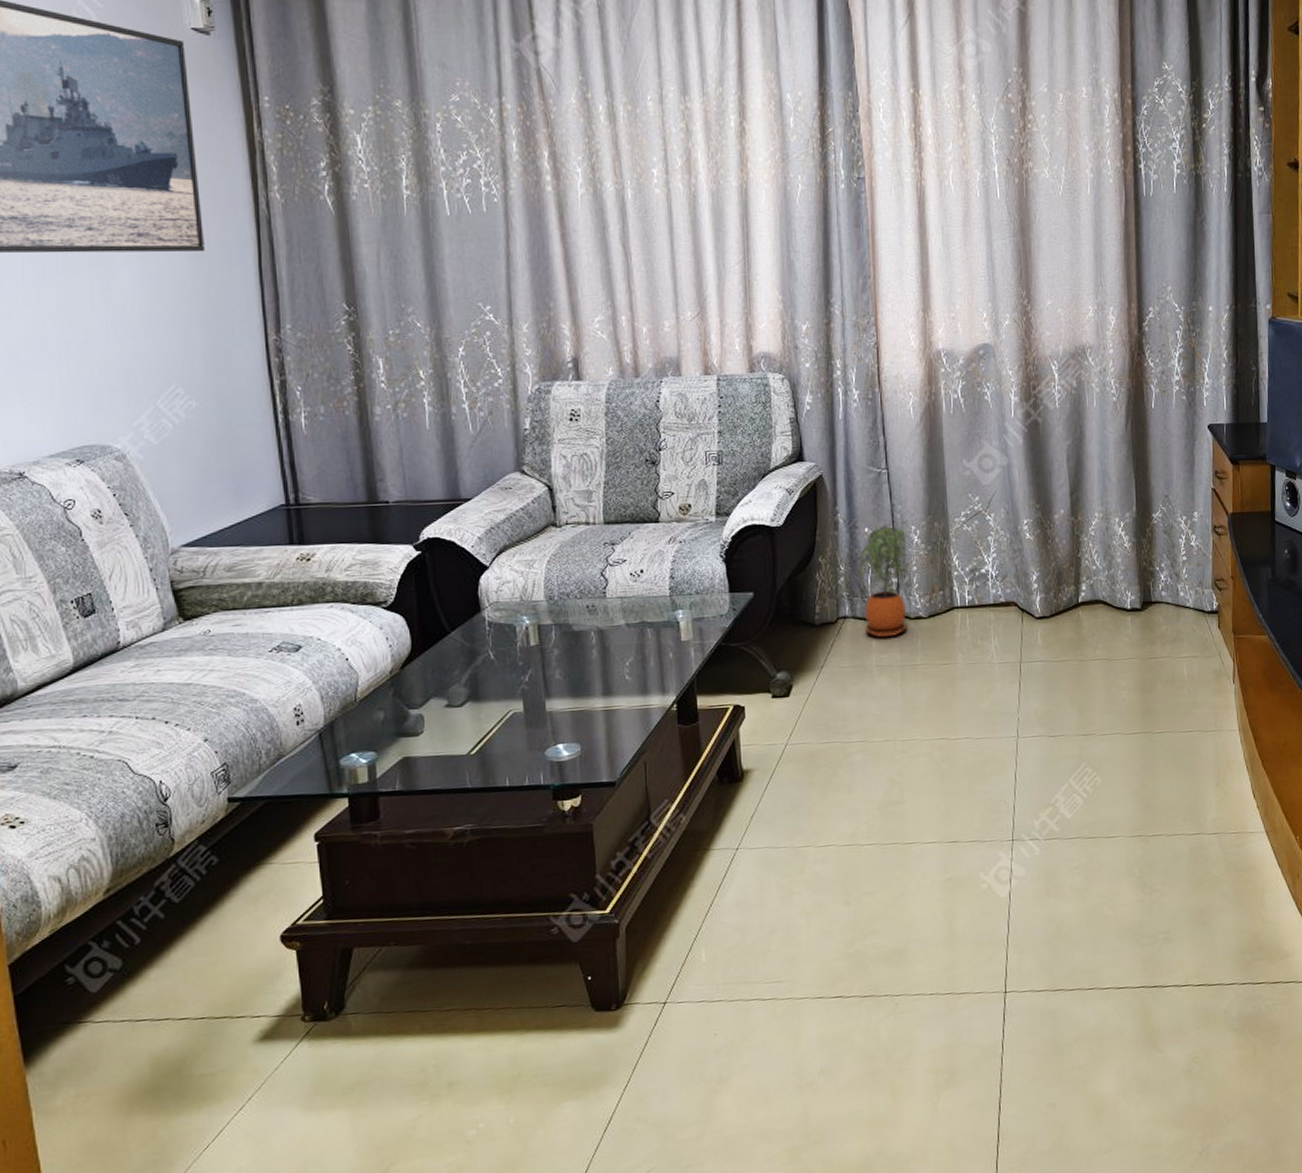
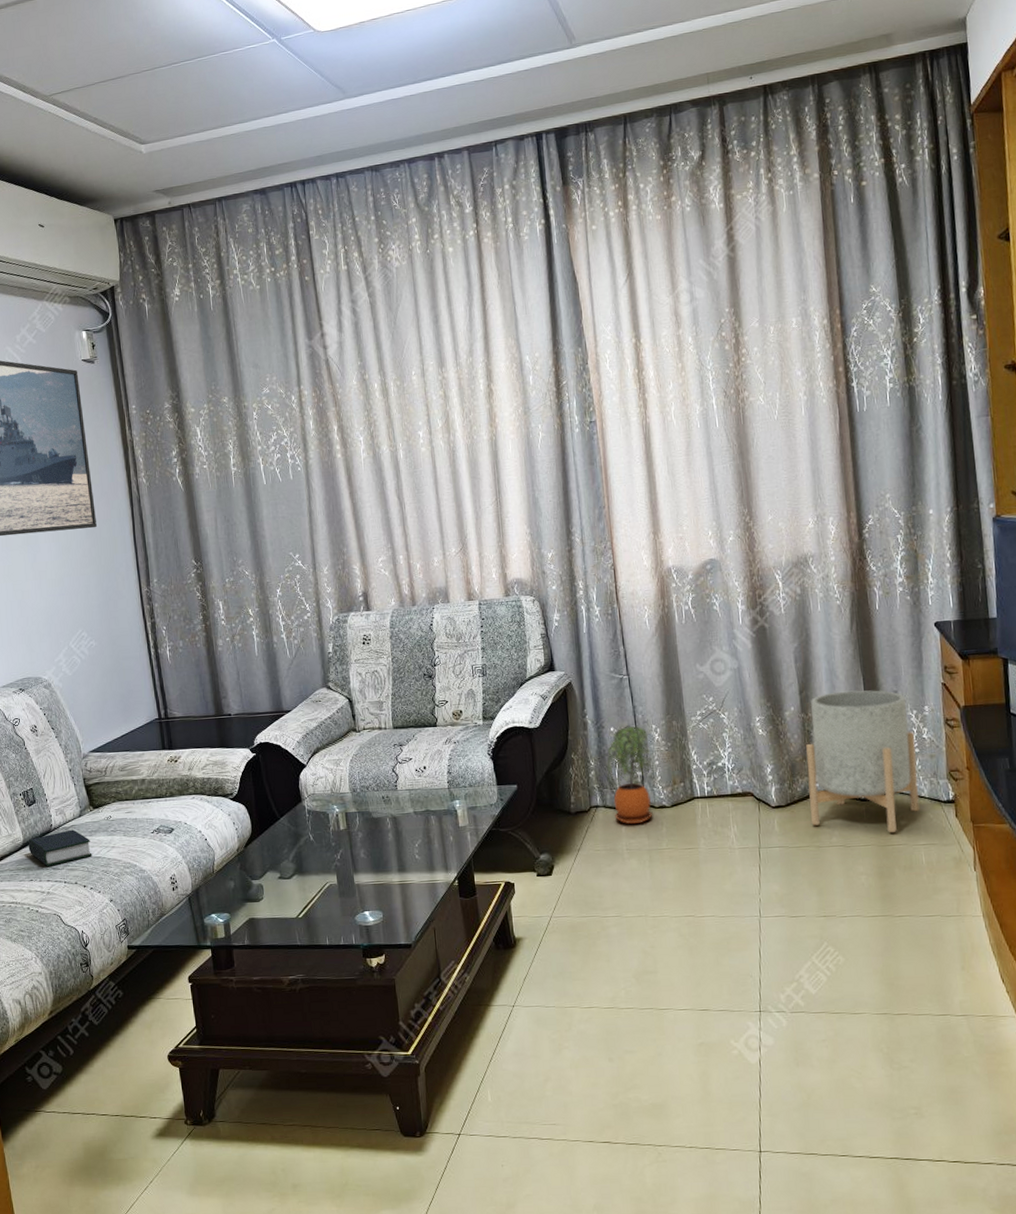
book: none [81,648,180,697] -> present [28,829,92,866]
planter: none [1074,493,1185,645] -> present [806,690,920,832]

